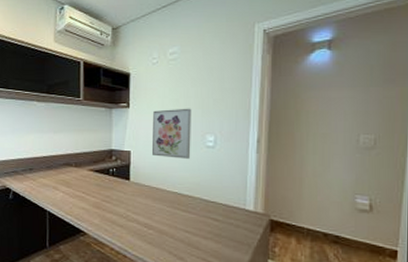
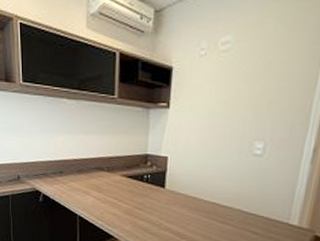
wall art: present [151,108,192,159] -> none [190,110,241,168]

